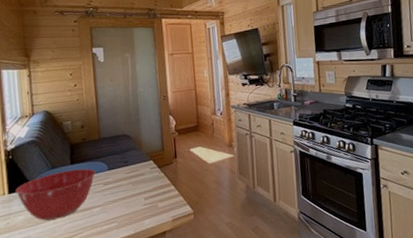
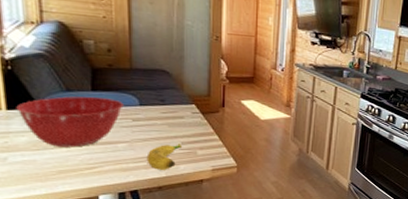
banana: none [117,198,145,228] -> present [146,143,181,170]

